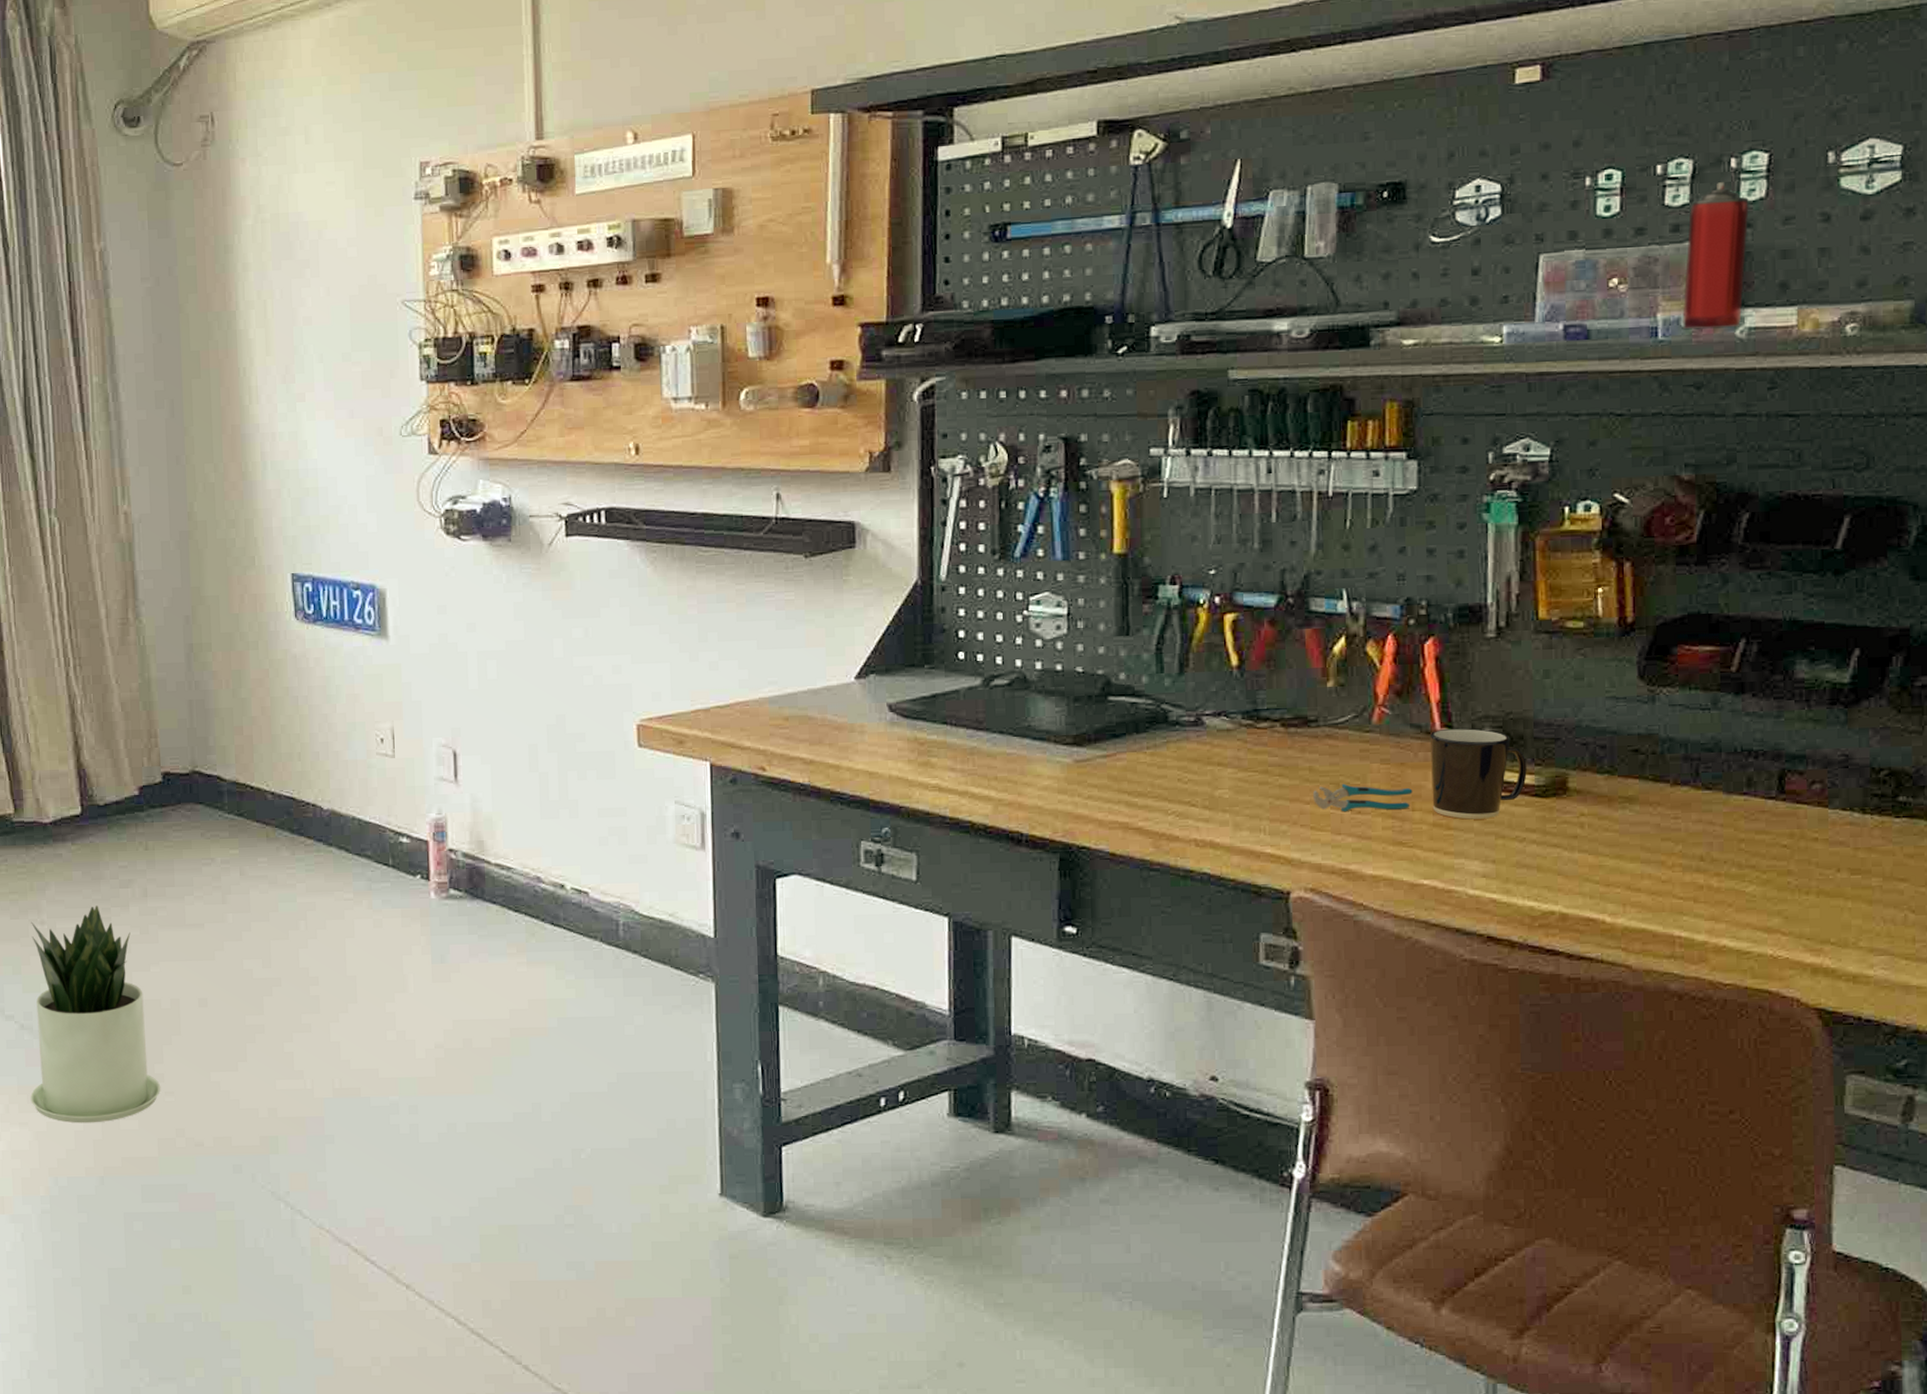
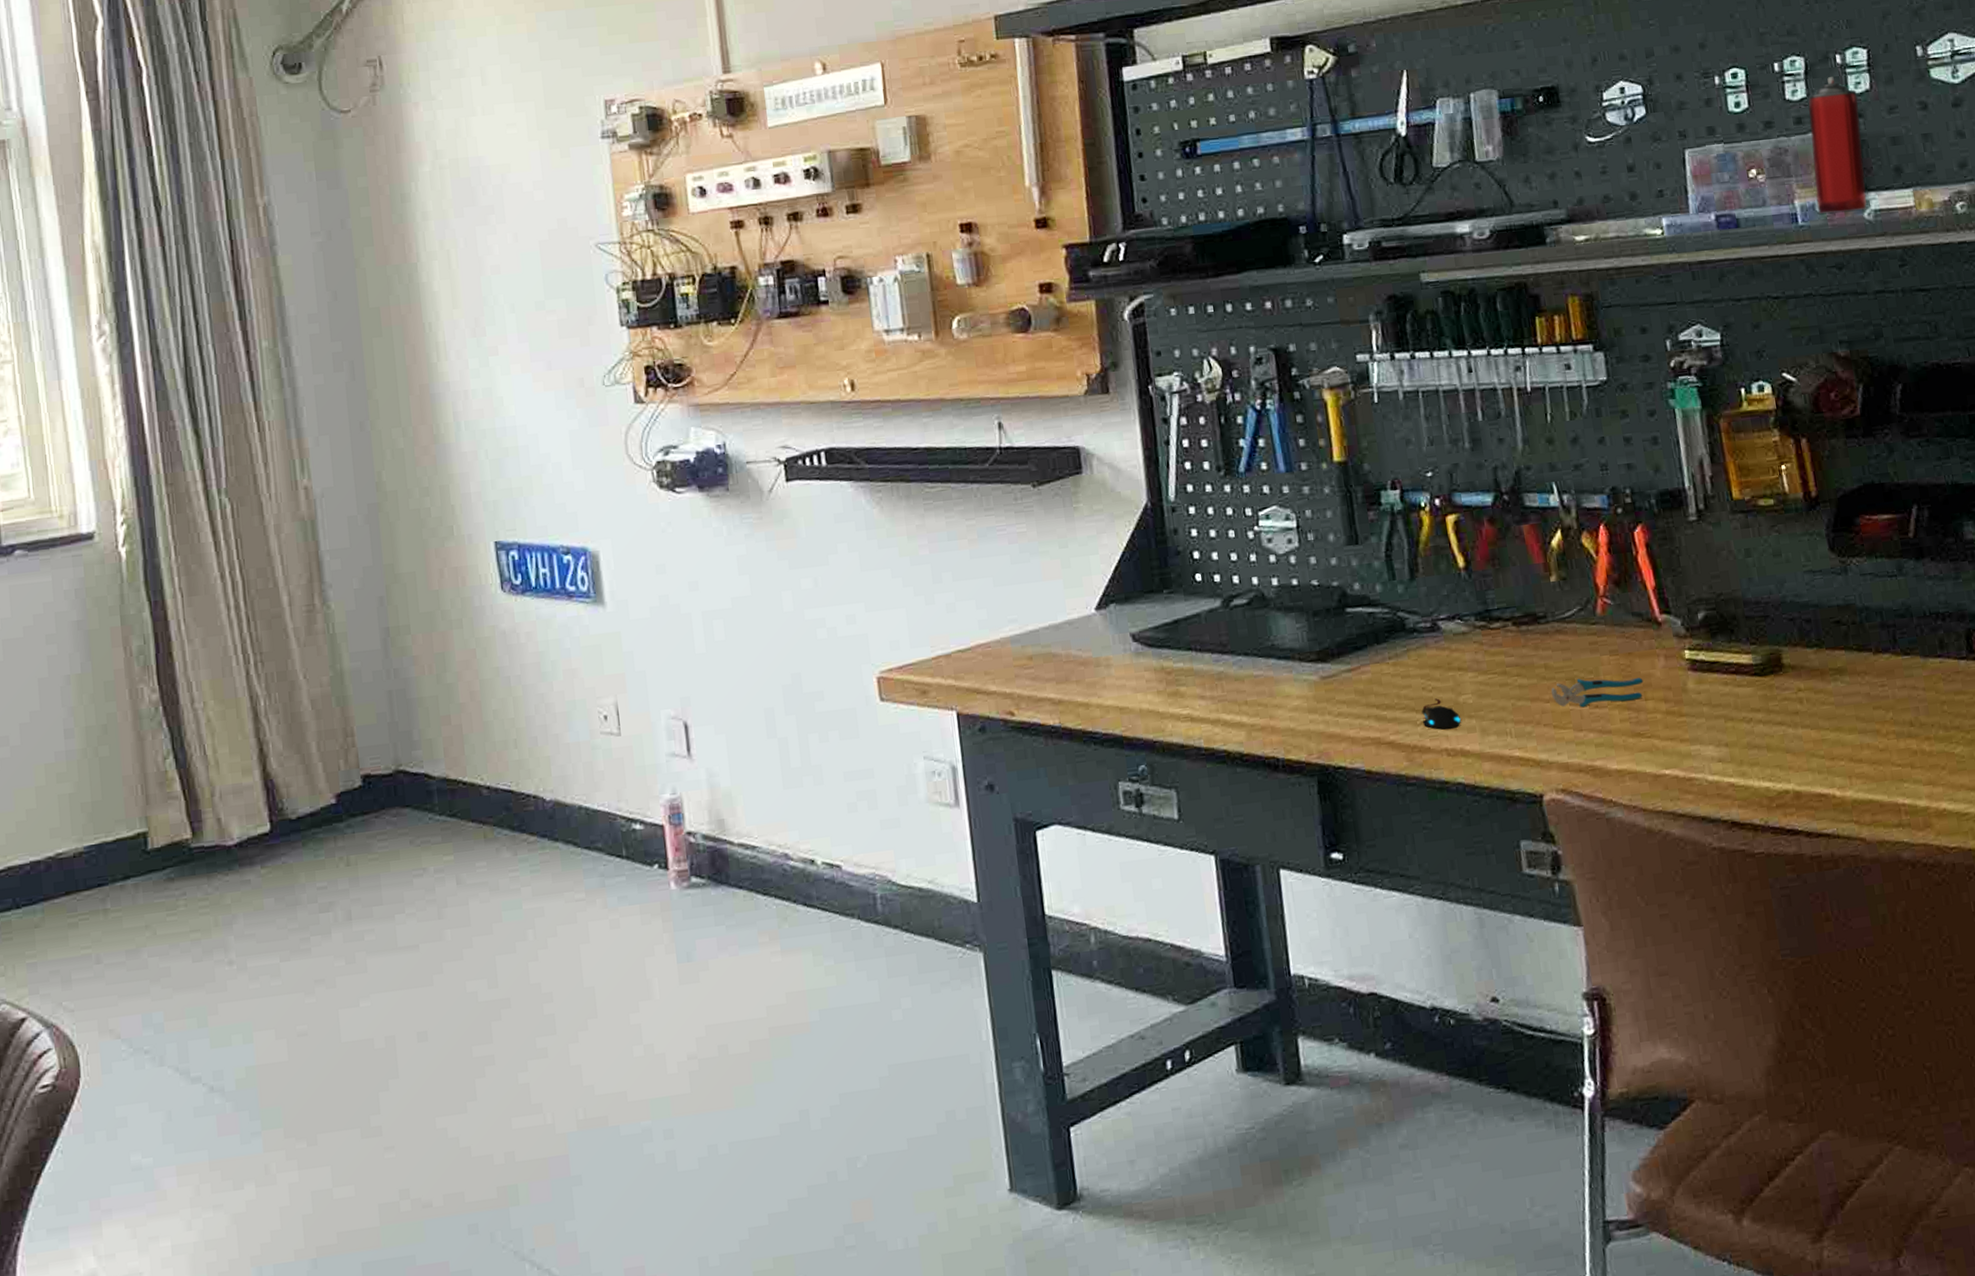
planter: present [30,906,161,1123] -> none [217,936,379,1198]
mouse: none [1174,790,1214,822] -> present [1421,698,1461,731]
mug: present [1429,728,1527,820] -> none [1650,612,1745,705]

